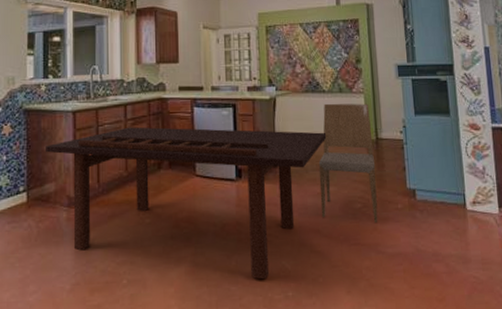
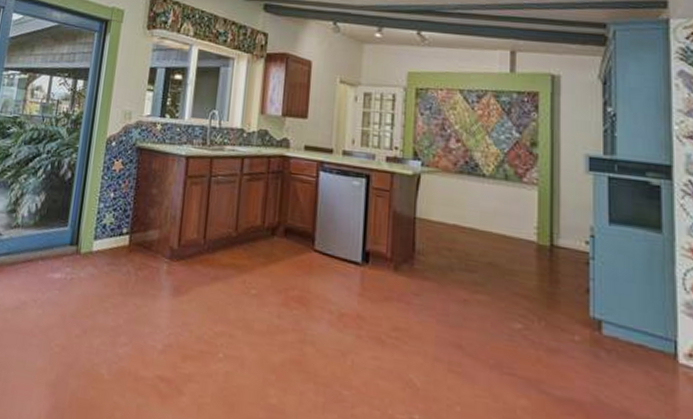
dining table: present [46,127,327,280] -> none [153,182,483,392]
dining chair: present [318,103,378,224] -> none [466,190,547,354]

